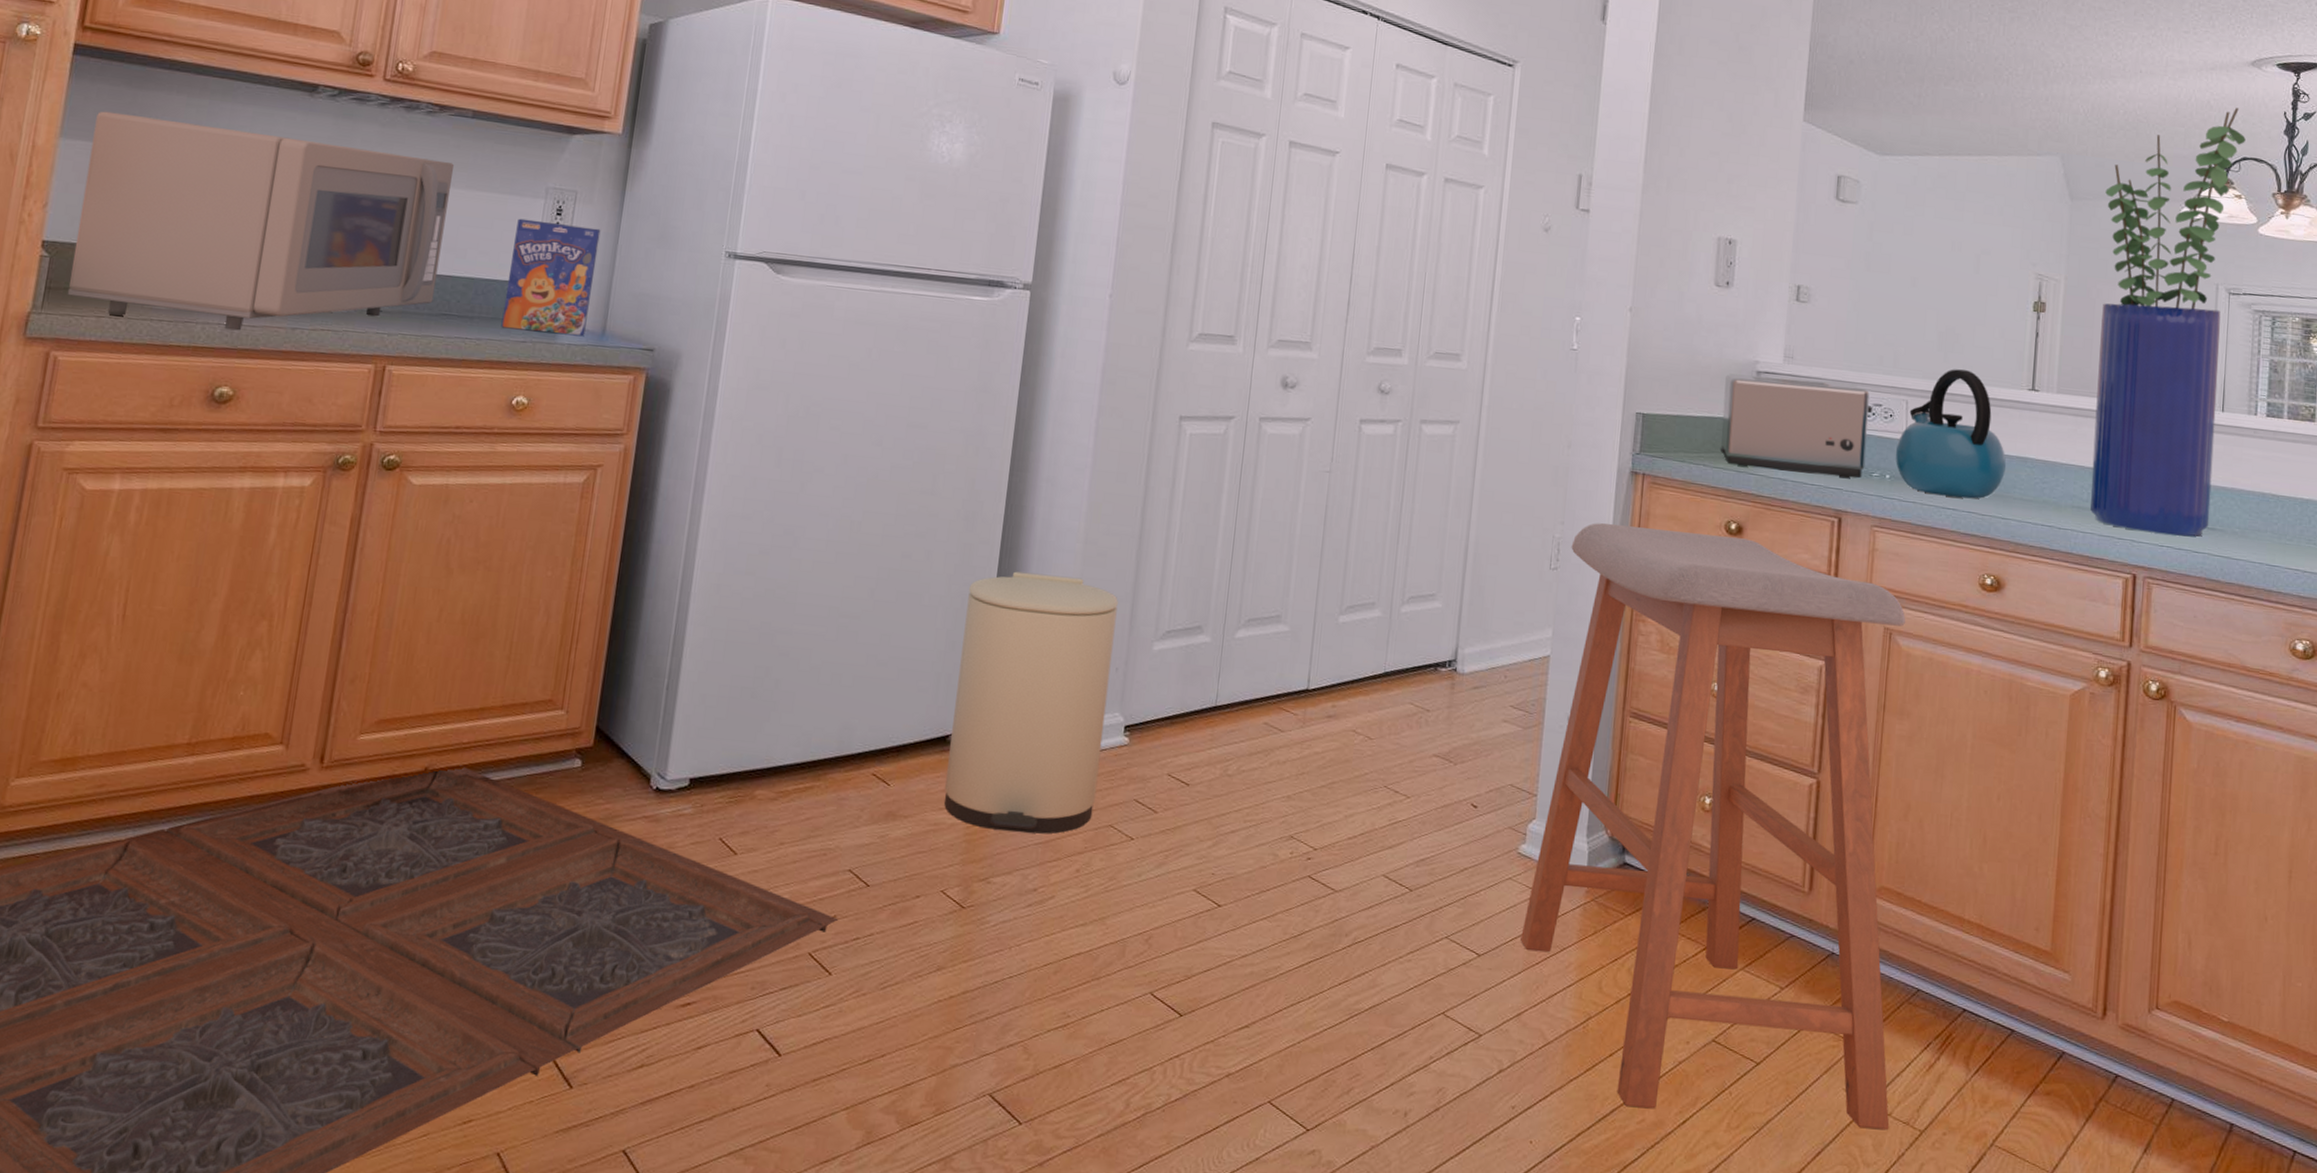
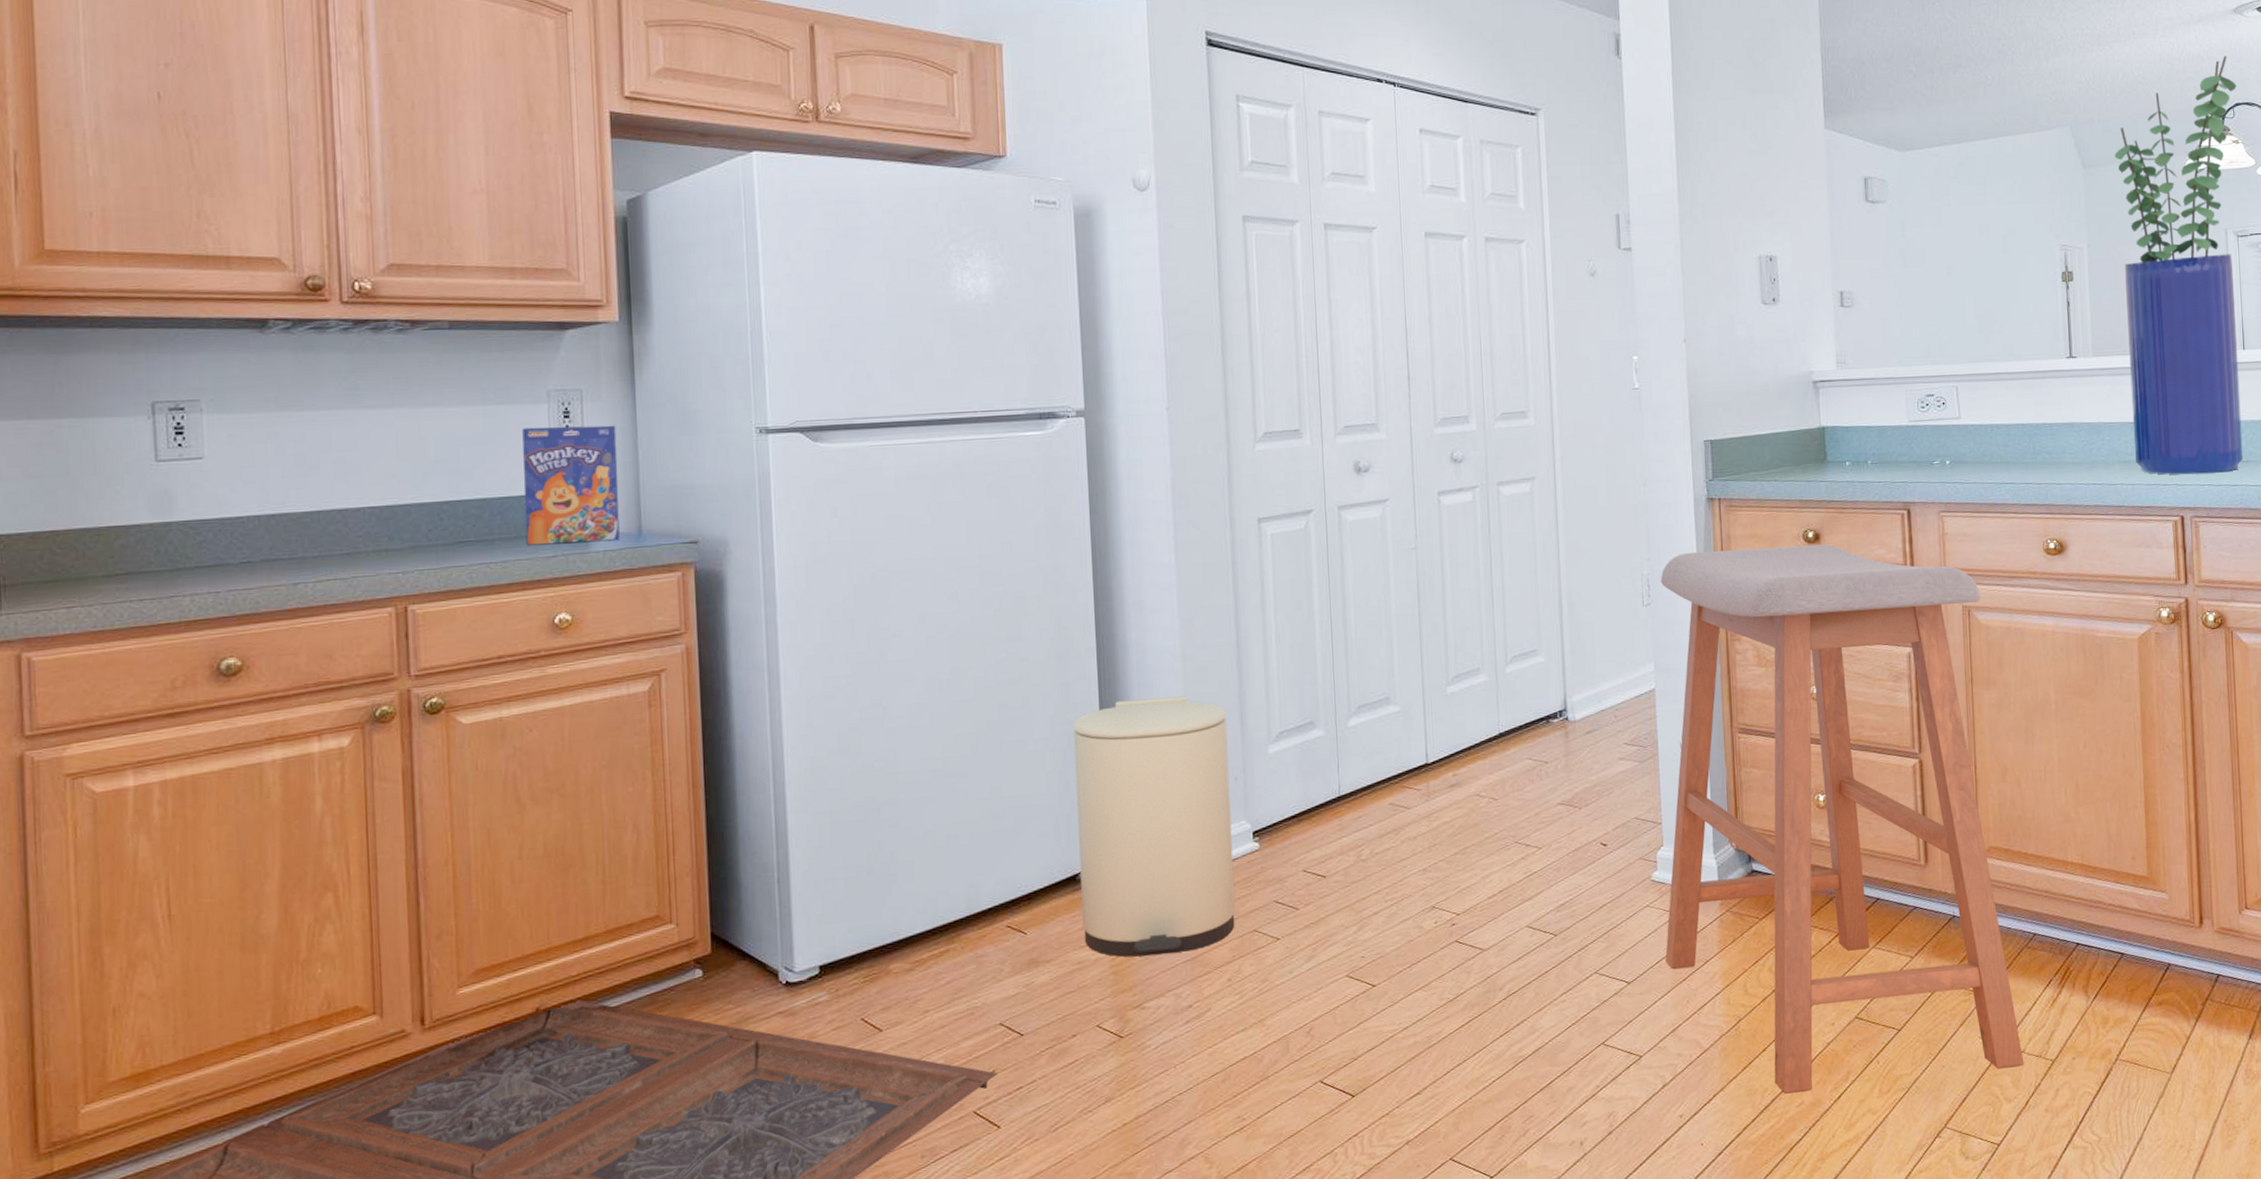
microwave: present [67,111,455,331] -> none [17,380,446,603]
toaster: present [1720,373,1872,479] -> none [1784,379,1926,477]
kettle: present [1895,369,2007,499] -> none [1952,348,2055,473]

